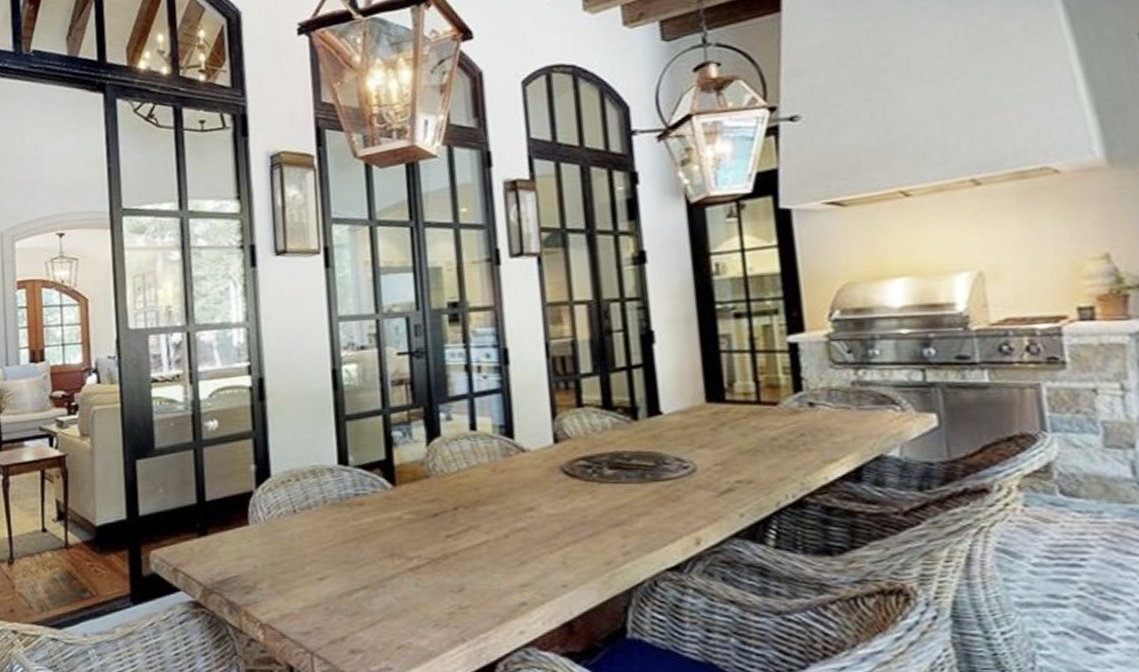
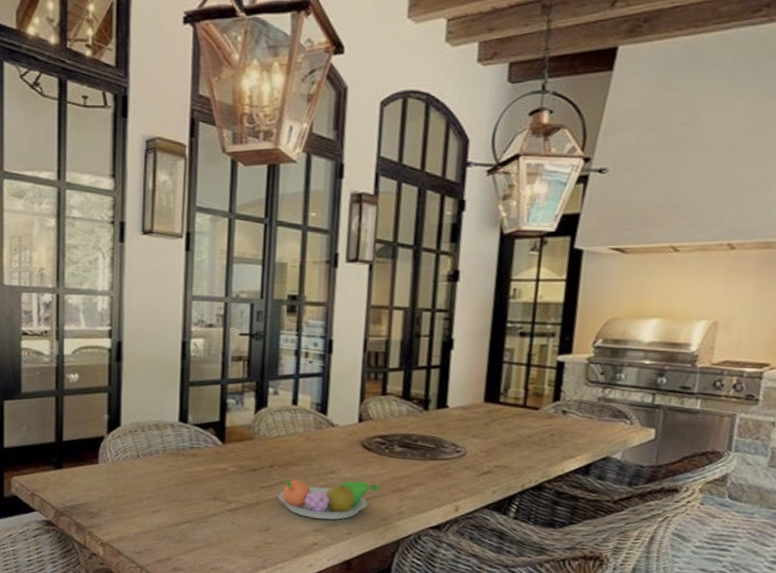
fruit bowl: none [468,517,594,571] -> present [278,479,379,520]

